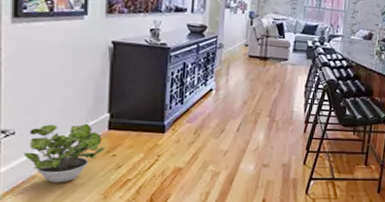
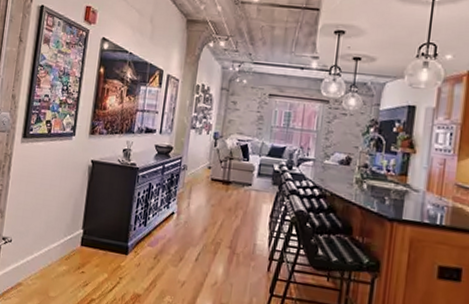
potted plant: present [23,123,105,183] -> none [15,235,76,294]

